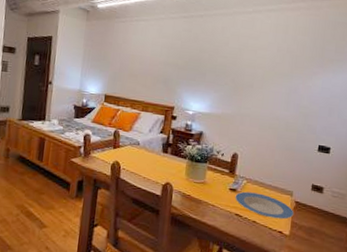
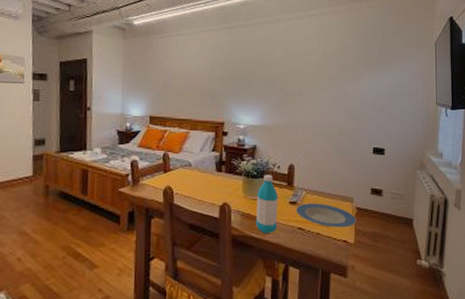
water bottle: none [195,160,220,216] -> present [255,174,278,233]

